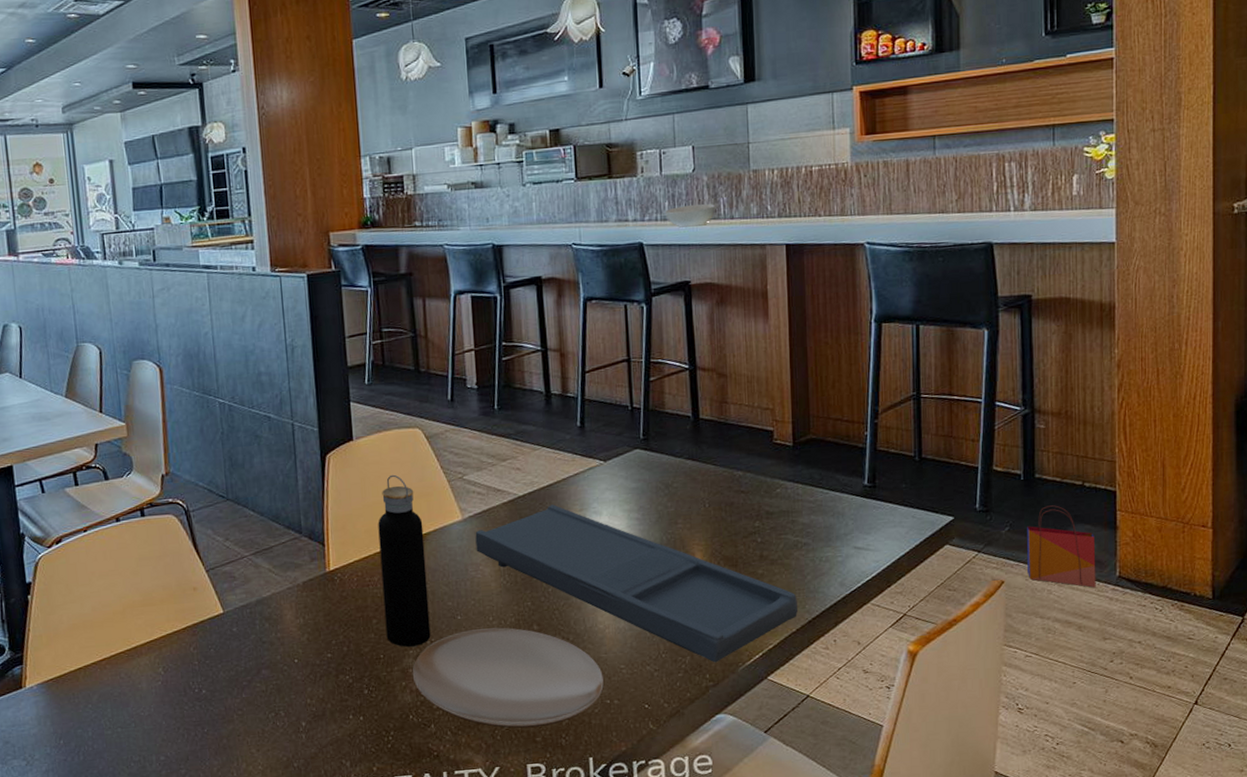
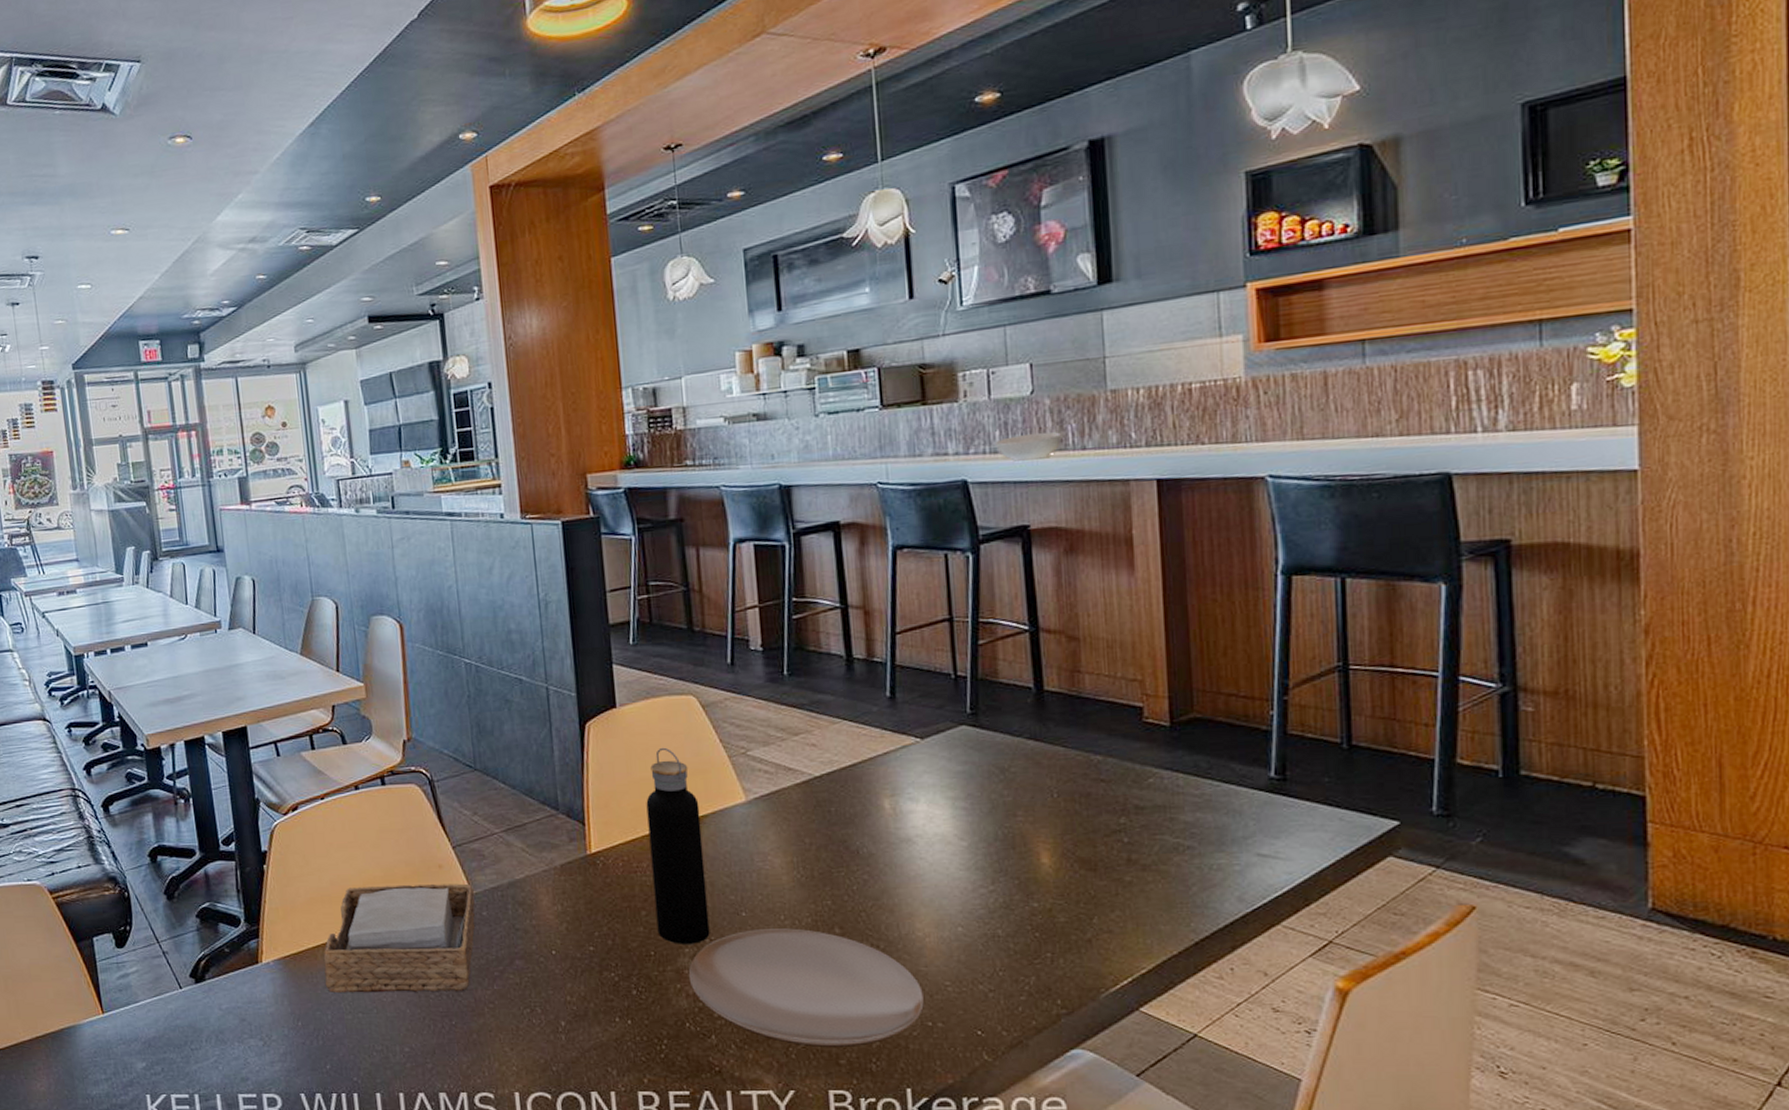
napkin holder: none [85,603,227,711] -> present [323,883,476,994]
tray: present [475,504,798,663] -> none [762,788,1180,987]
shopping bag: present [1027,505,1096,588] -> none [1509,812,1616,922]

